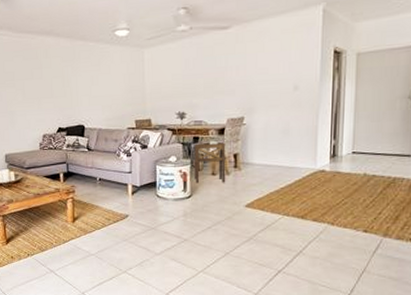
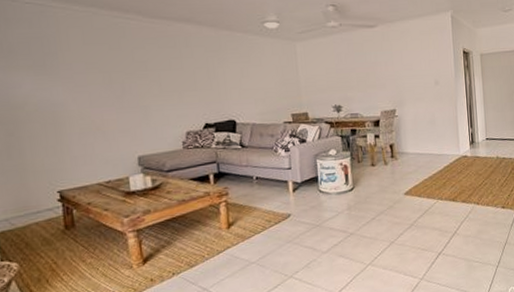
side table: present [194,142,226,184] -> none [353,134,385,176]

